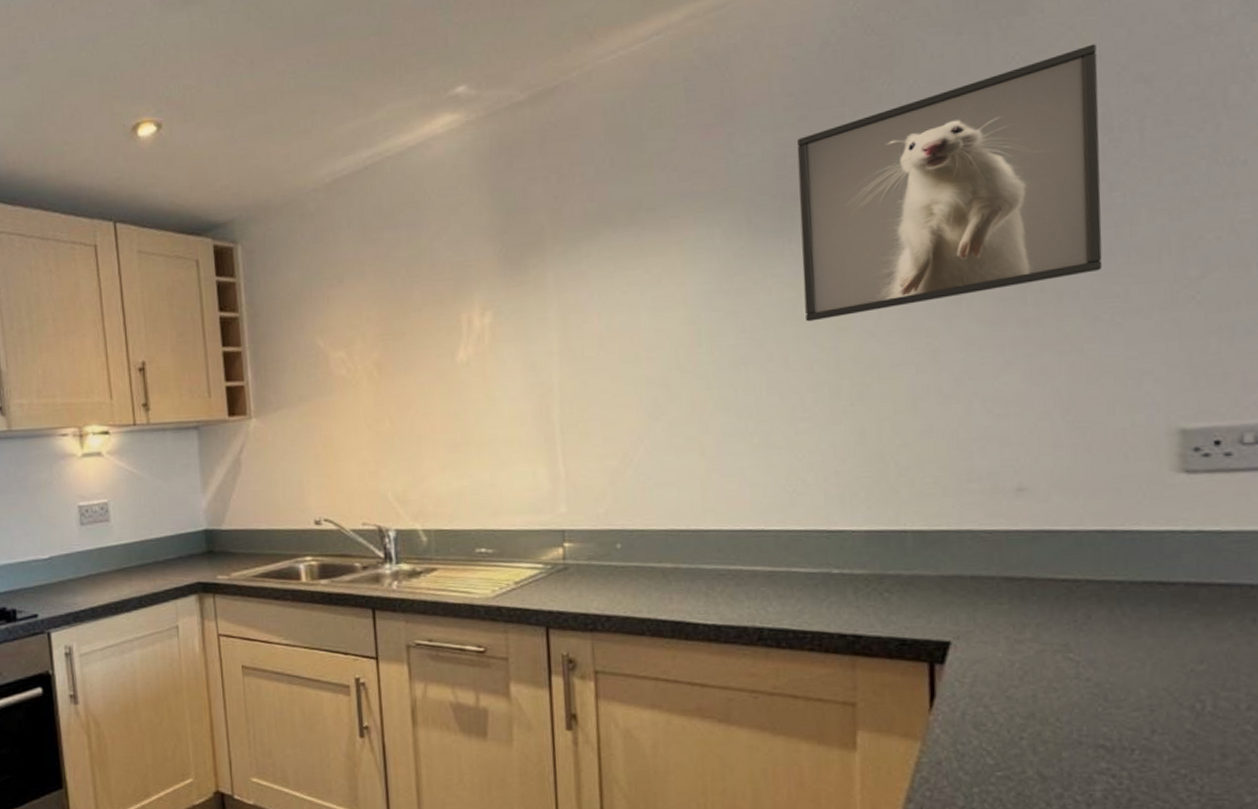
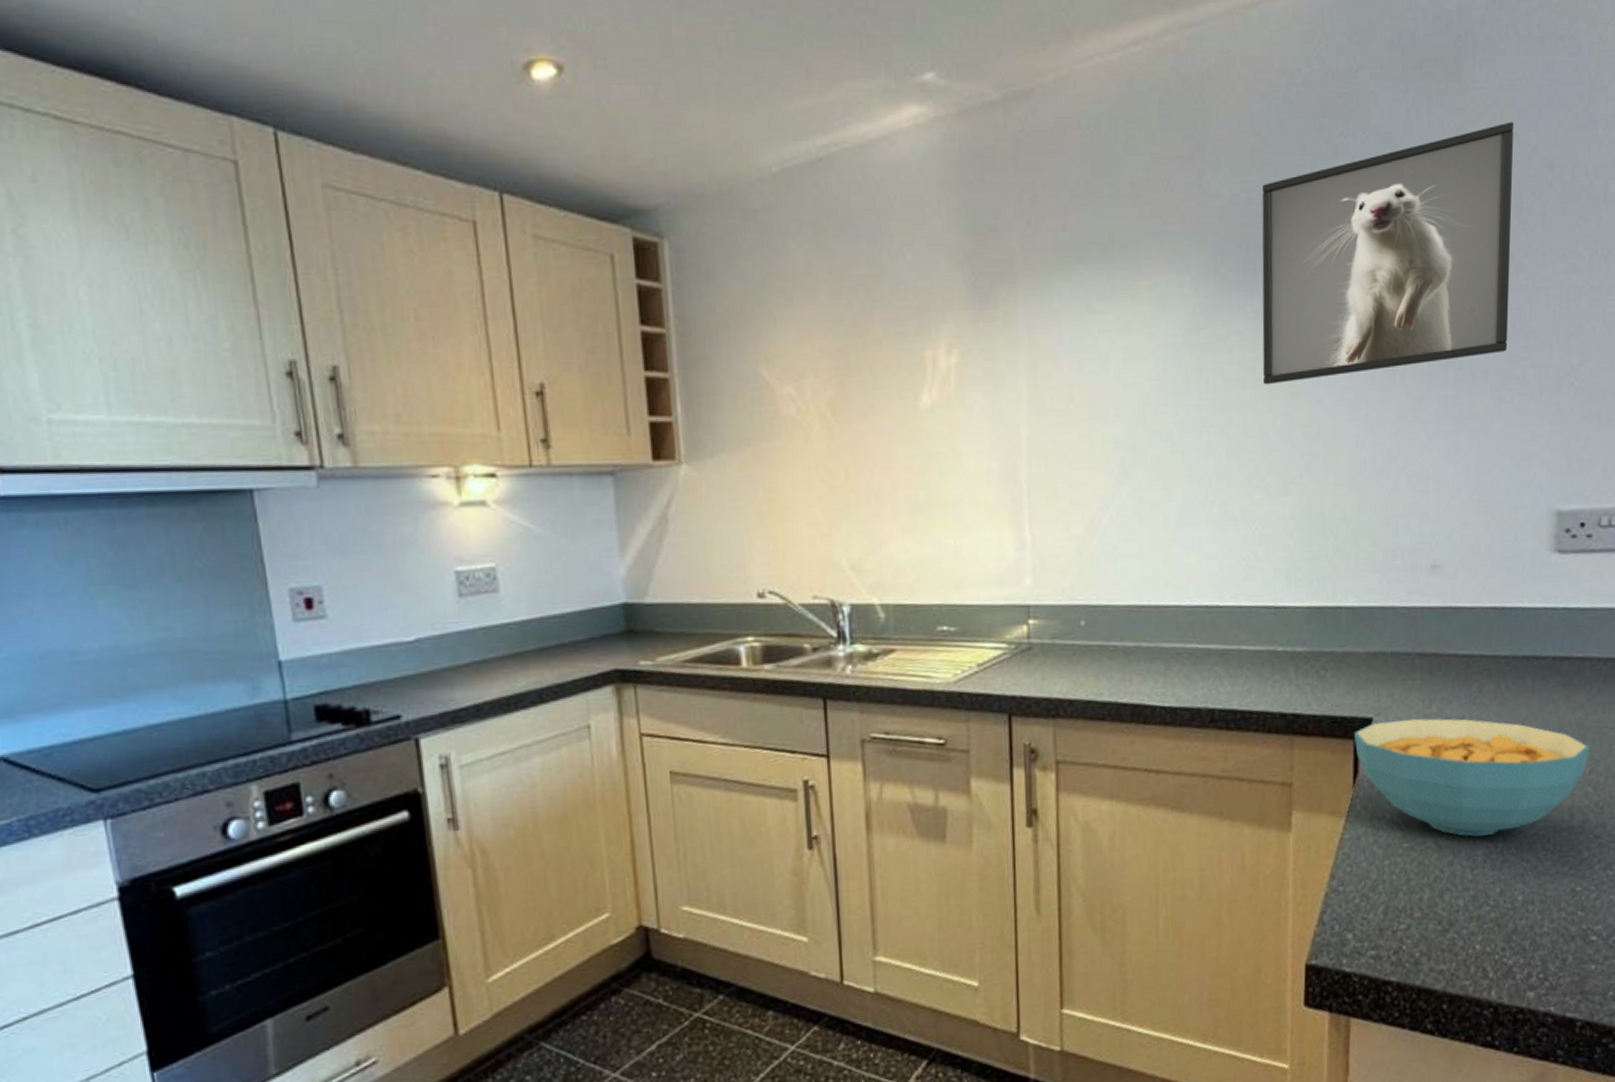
cereal bowl: none [927,643,1247,770] -> present [1353,718,1591,837]

